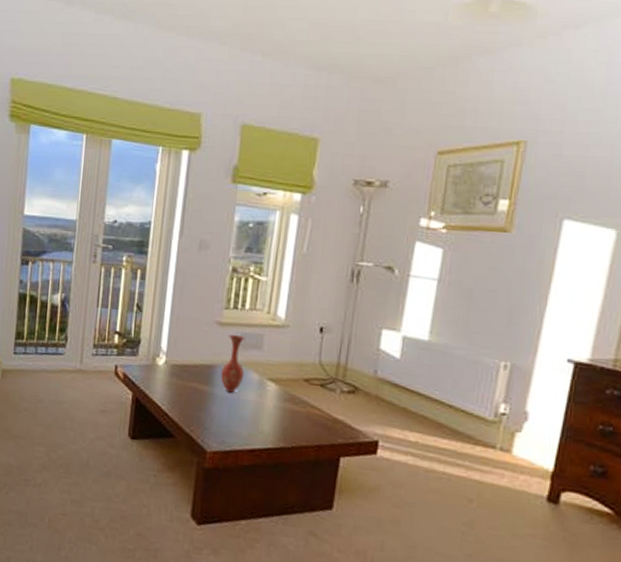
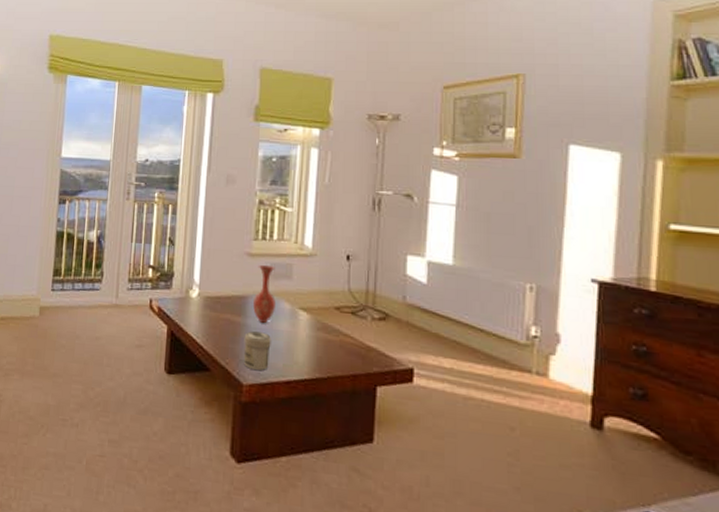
jar: none [209,400,238,439] -> present [244,331,271,371]

